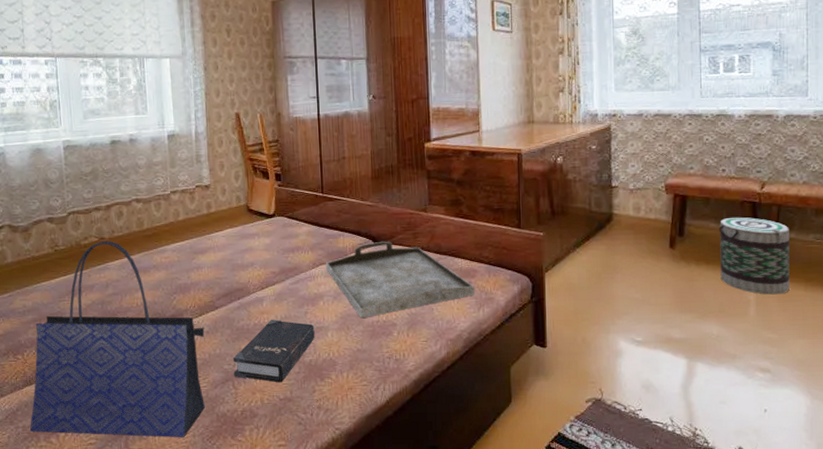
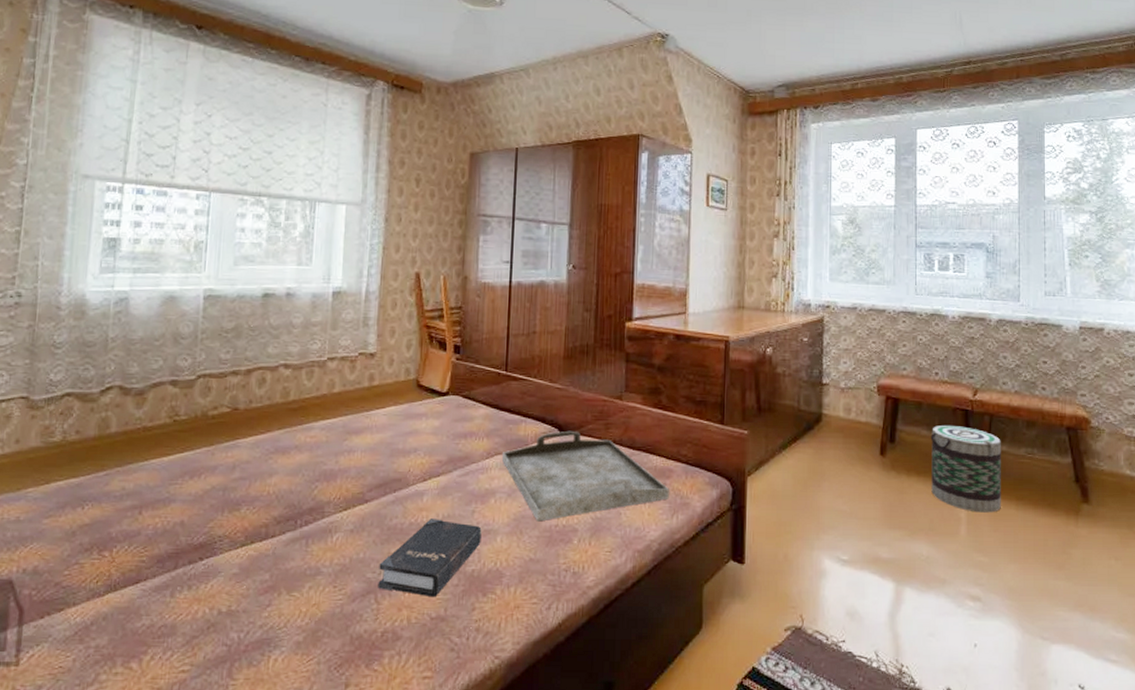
tote bag: present [29,240,205,437] -> none [104,412,348,664]

